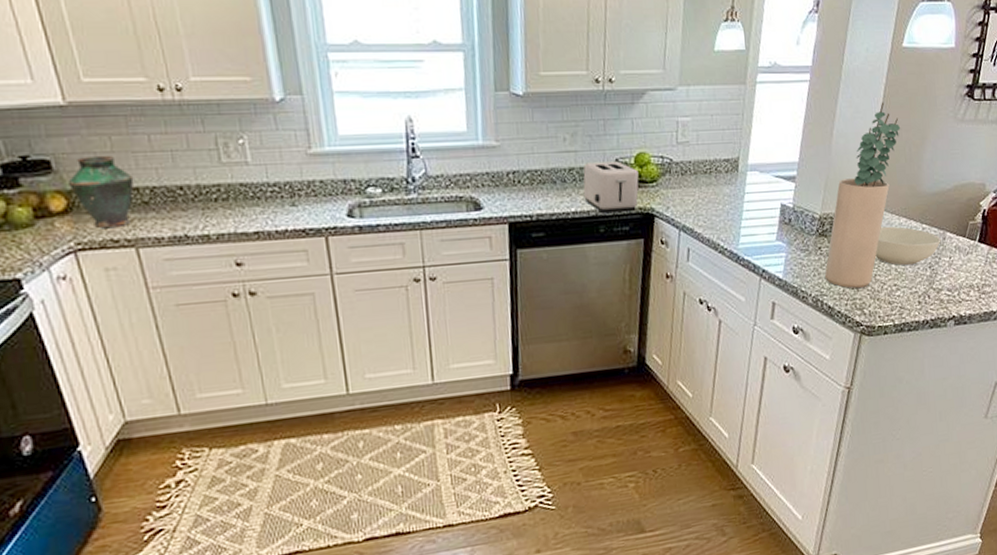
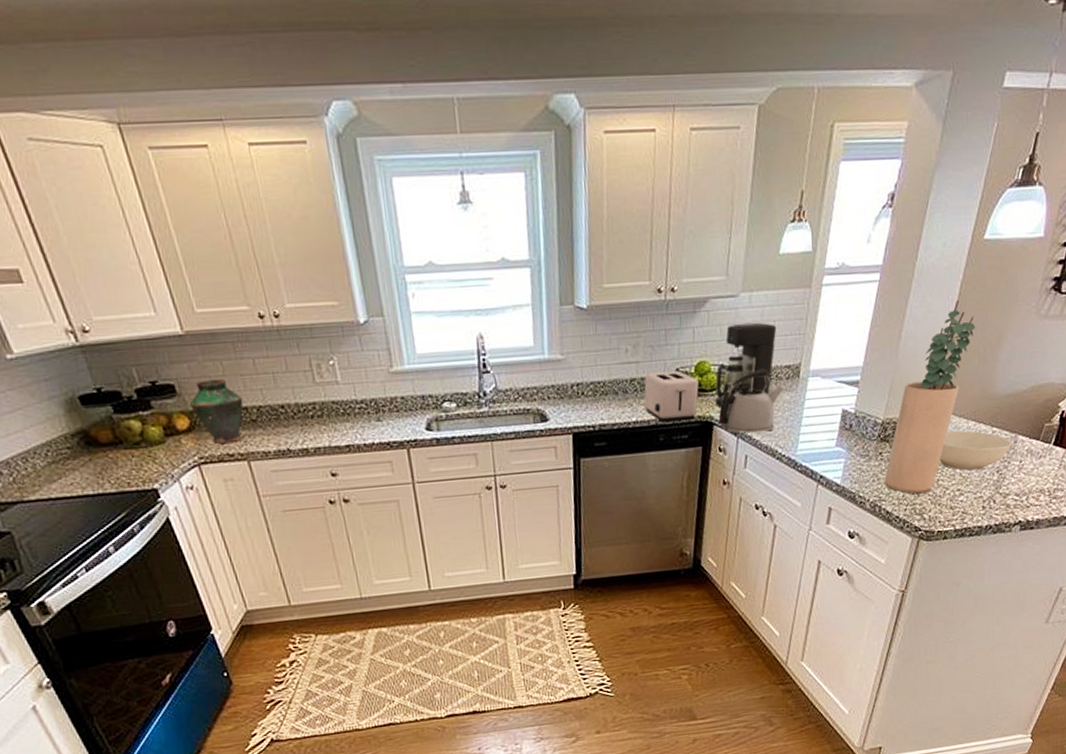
coffee maker: none [656,116,715,200] -> present [715,323,777,408]
kettle: none [659,162,724,227] -> present [718,370,785,434]

